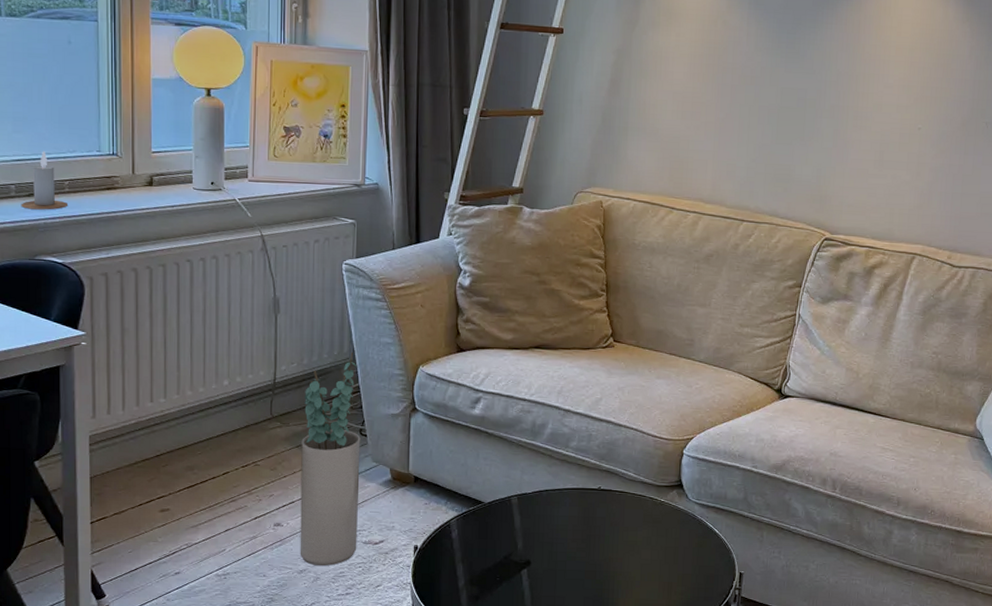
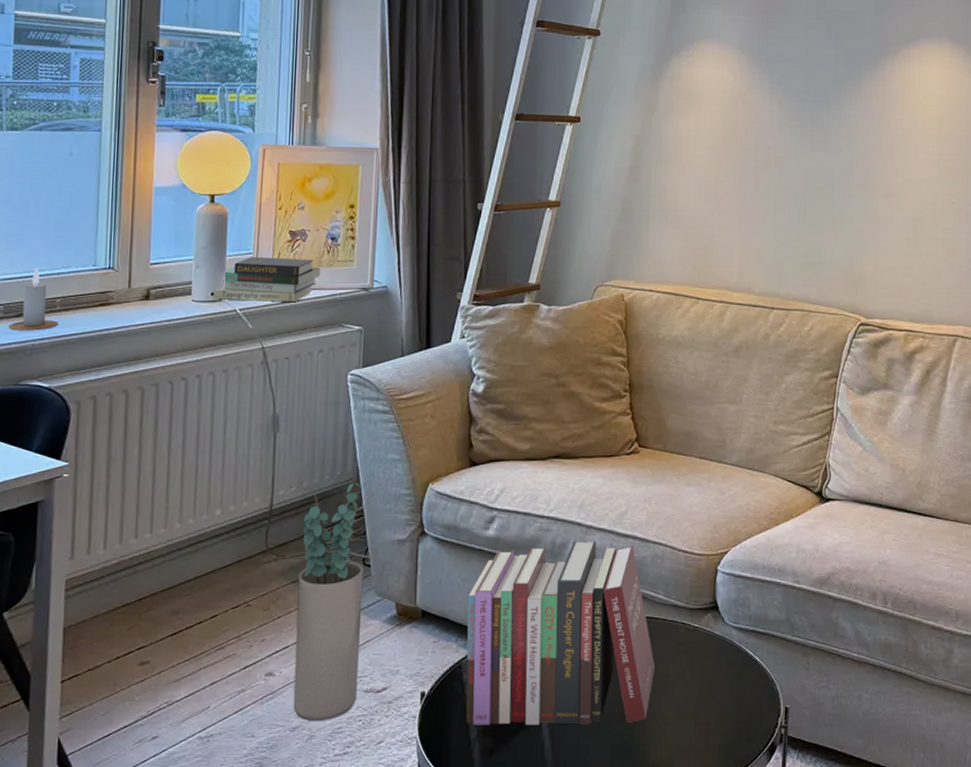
books: none [214,149,315,195] -> present [214,256,321,303]
books: none [454,422,625,580] -> present [466,540,656,726]

